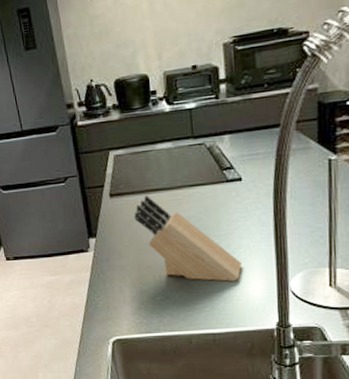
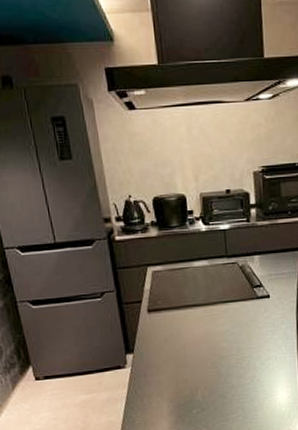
knife block: present [134,194,242,282] -> none [171,310,270,392]

